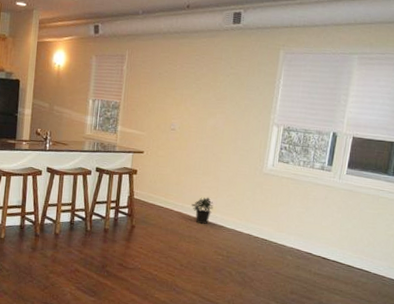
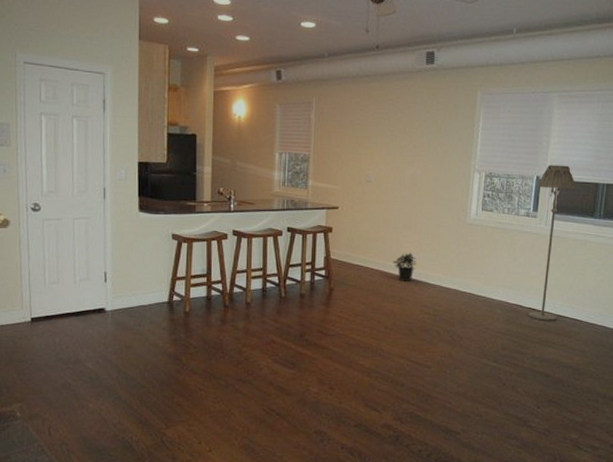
floor lamp: none [317,122,371,270] -> present [528,164,576,321]

